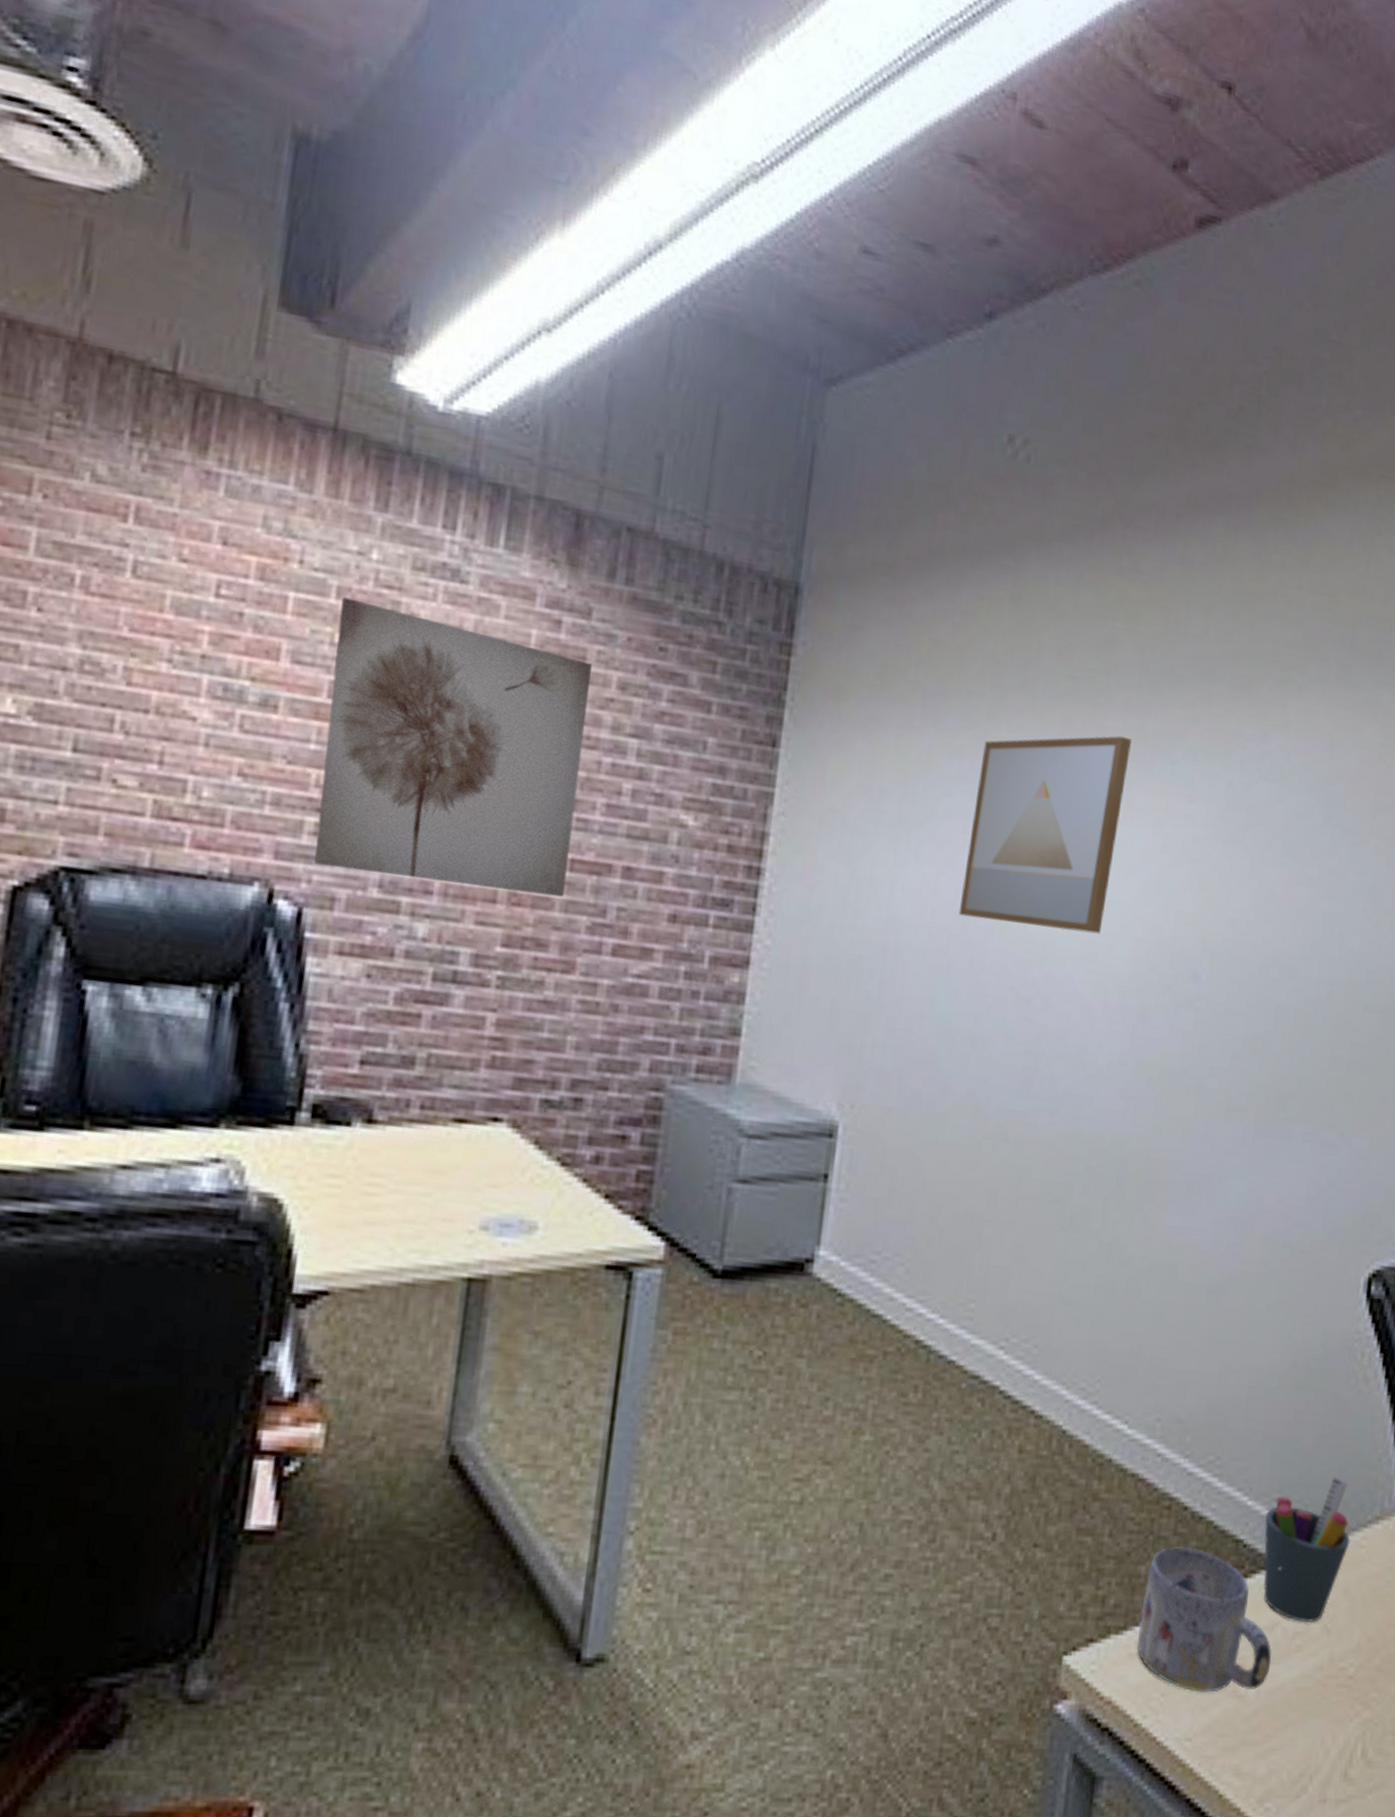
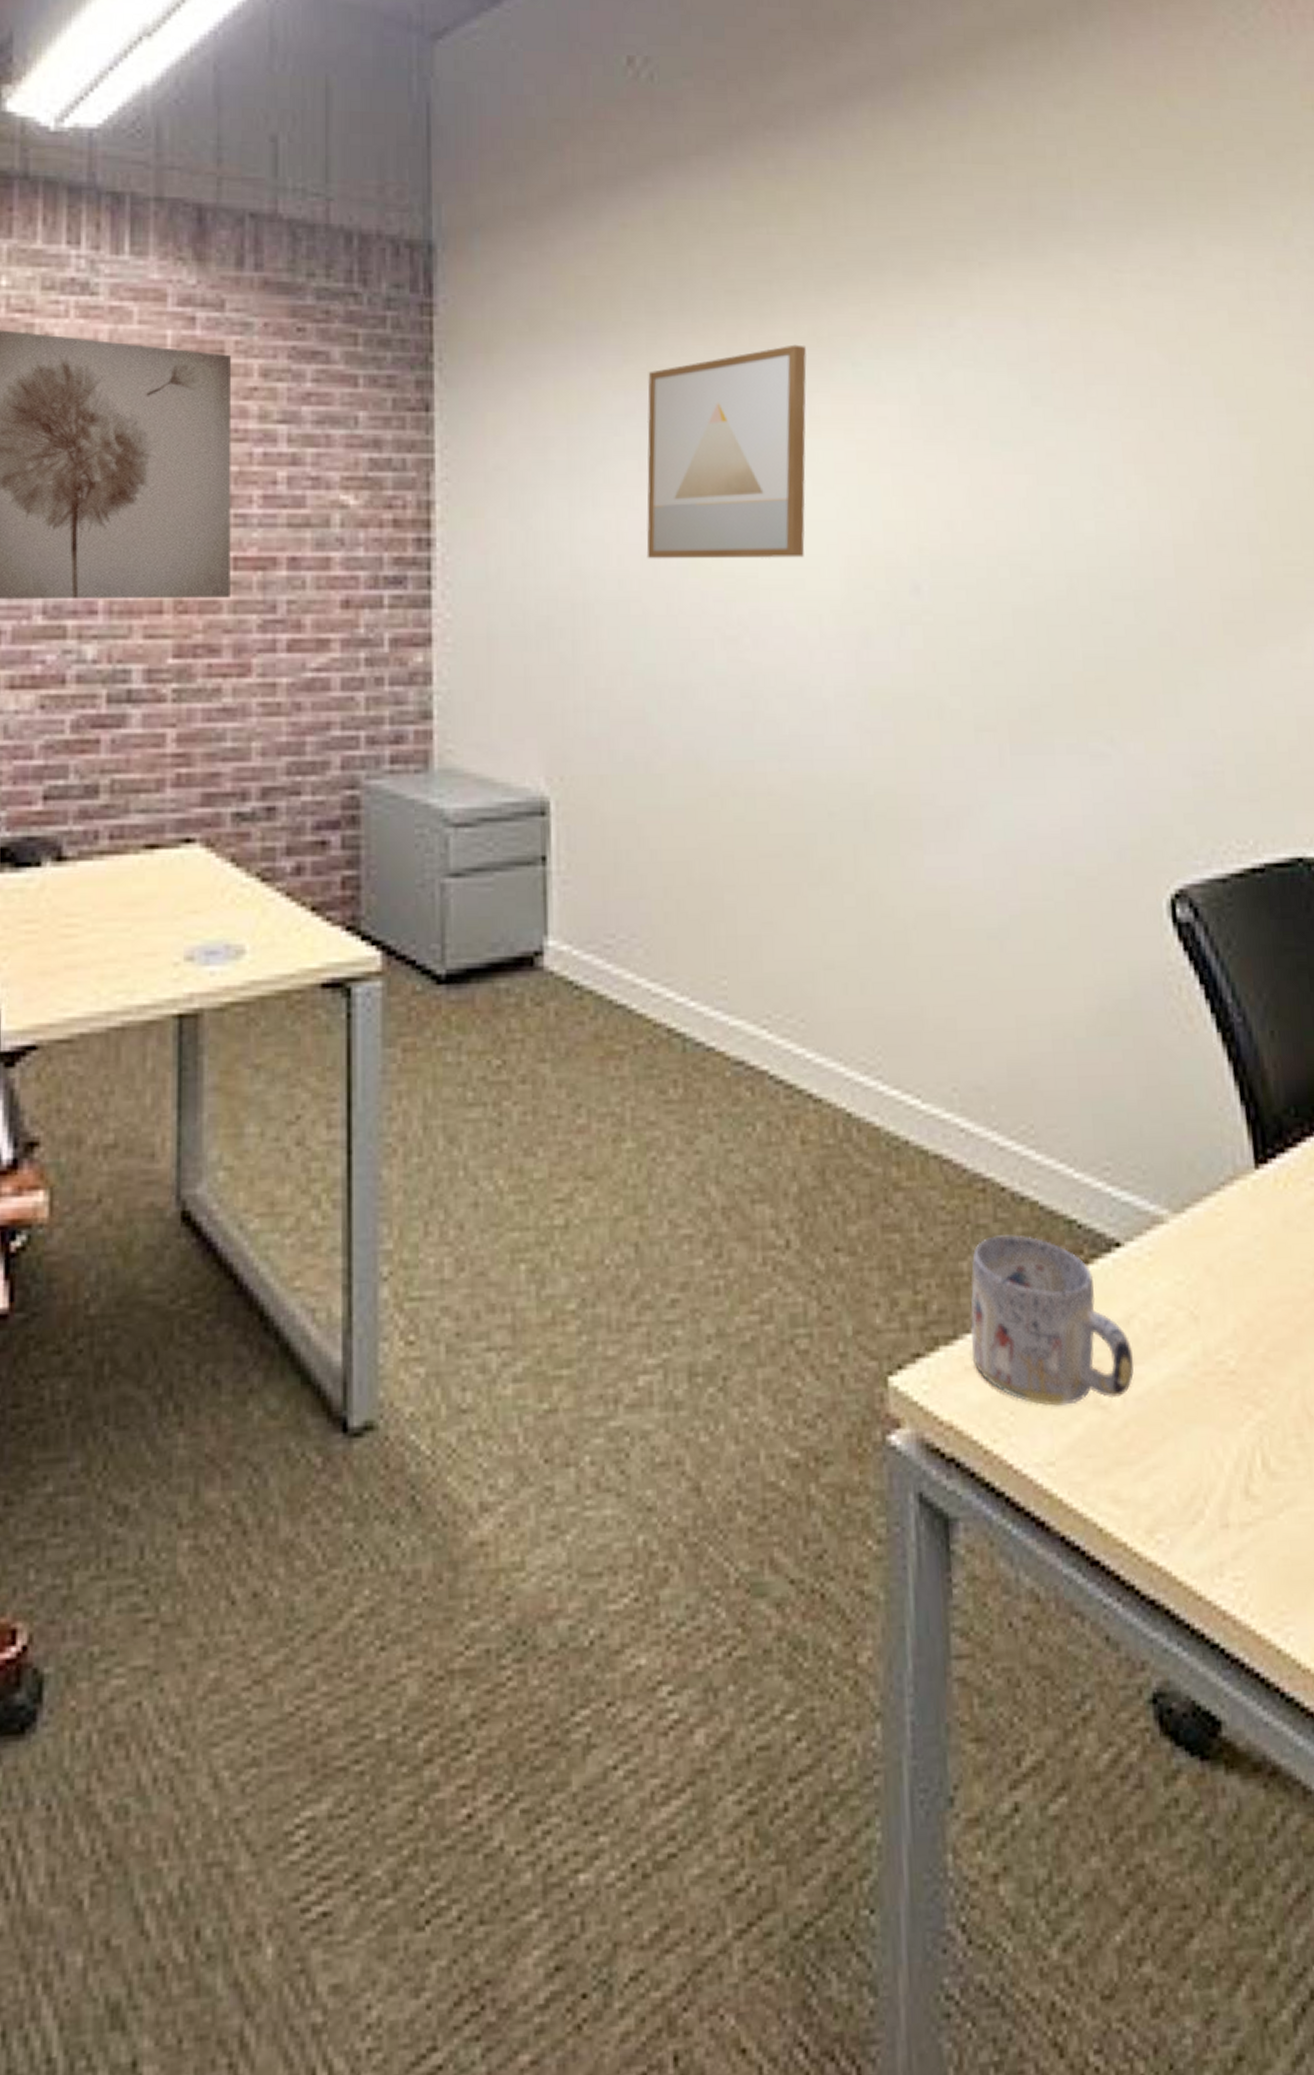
pen holder: present [1263,1476,1350,1623] -> none [1098,1134,1204,1312]

